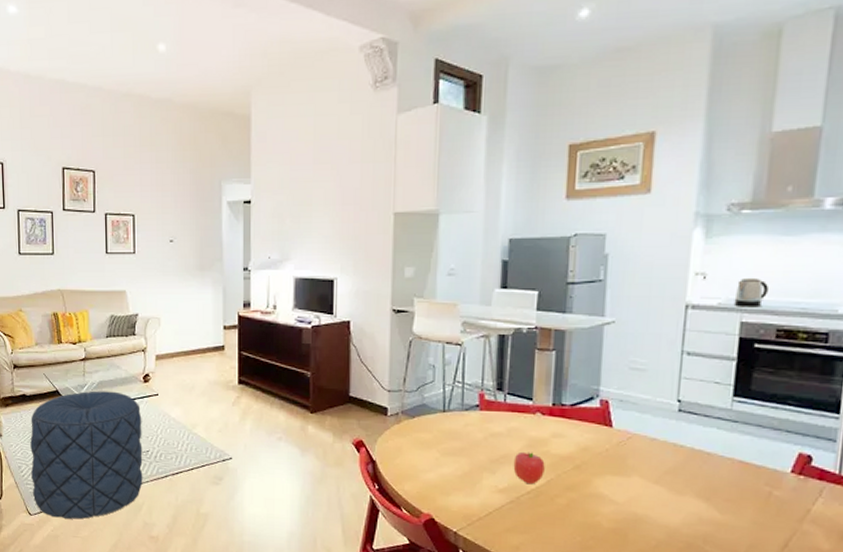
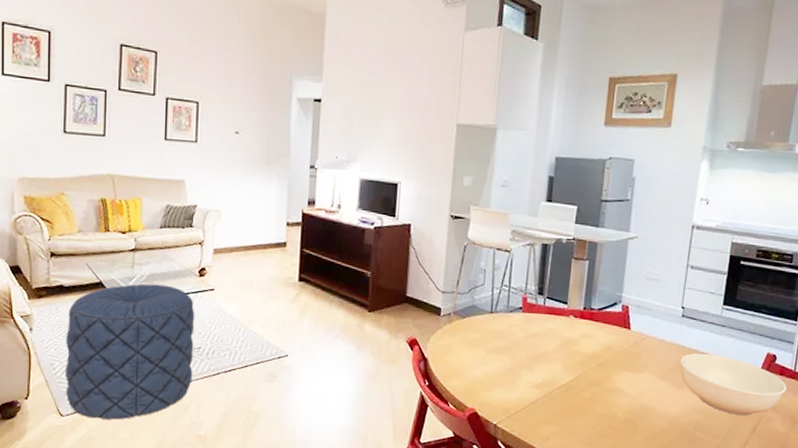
fruit: present [513,451,545,485] -> none [548,350,575,380]
bowl: none [678,454,830,528] -> present [679,353,787,415]
kettle: present [733,277,768,308] -> none [727,205,753,231]

